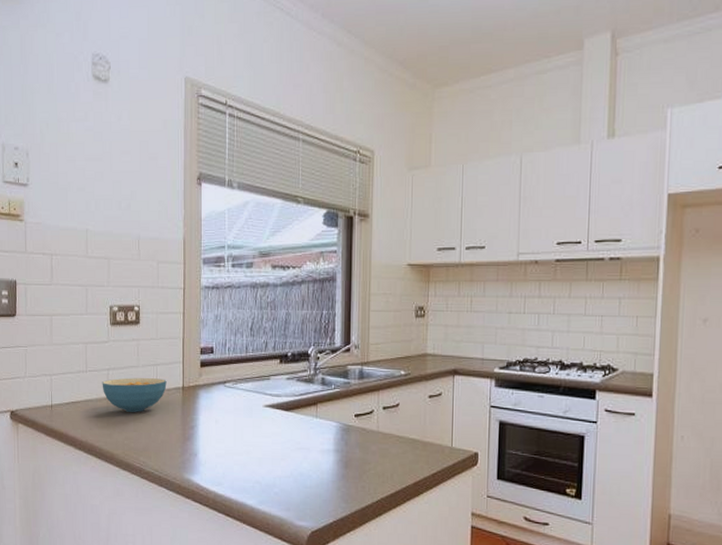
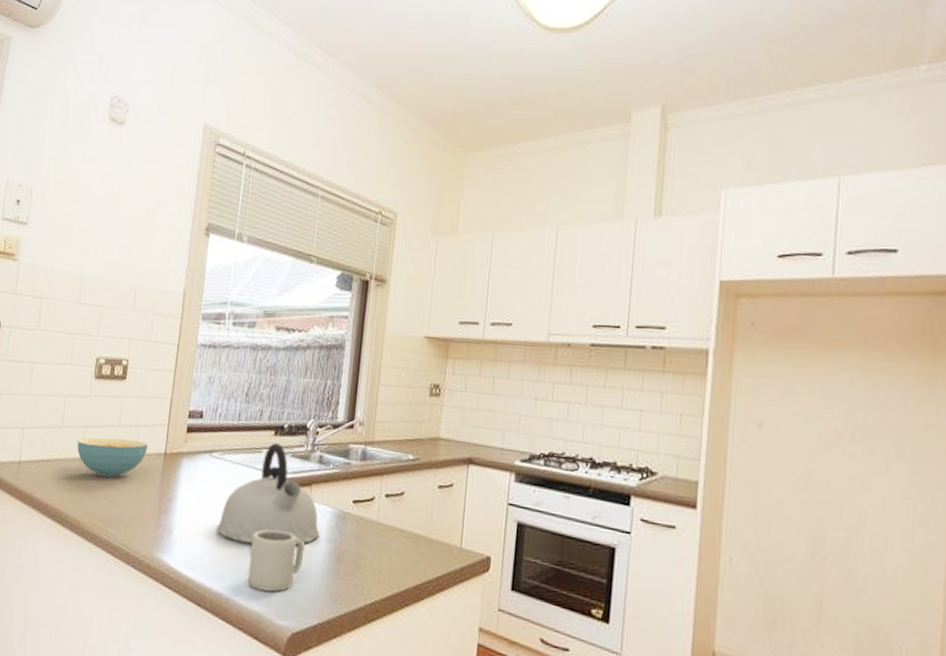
kettle: none [236,370,328,459] -> present [216,443,320,544]
cup: none [268,445,316,499] -> present [247,529,305,592]

